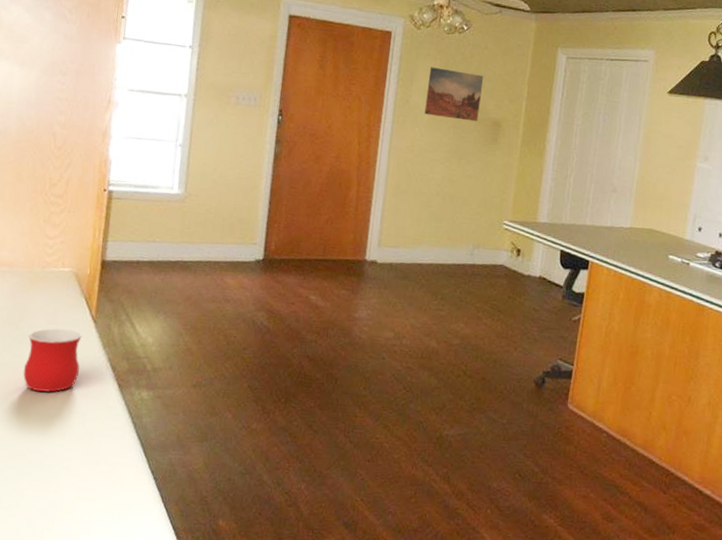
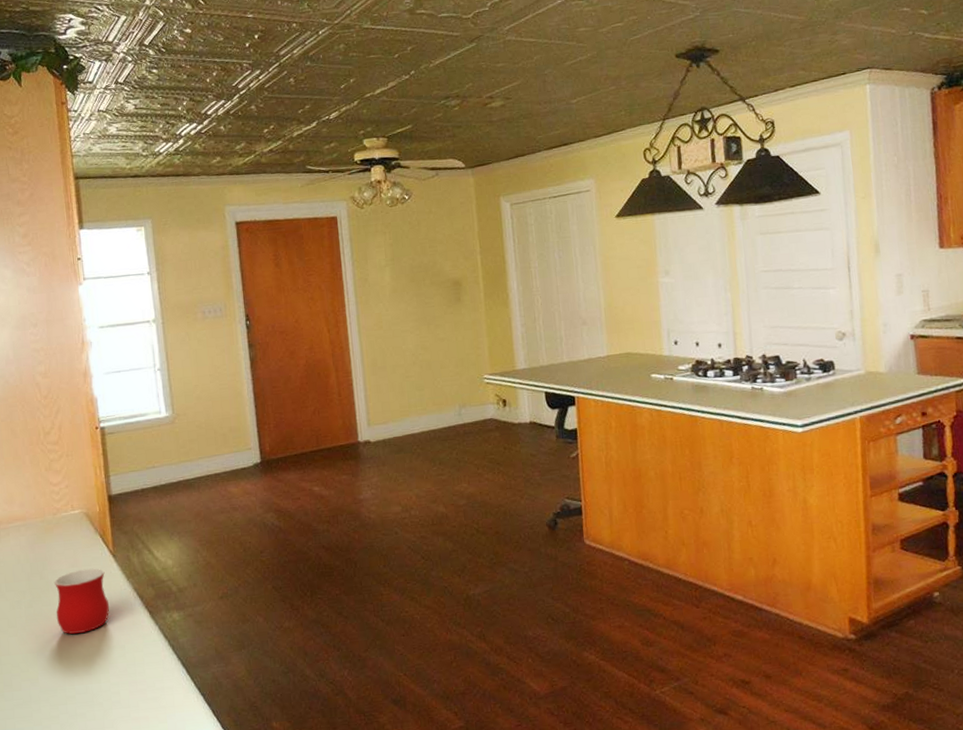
wall art: present [424,67,484,122] -> none [380,239,438,290]

